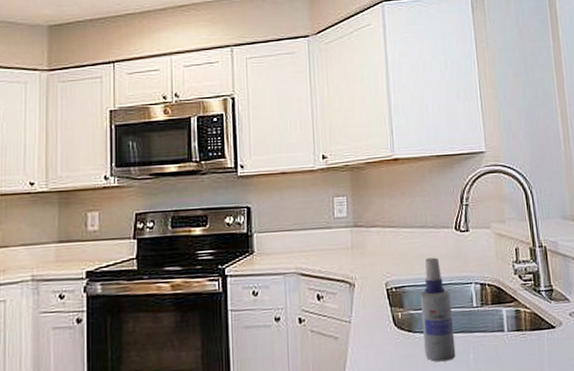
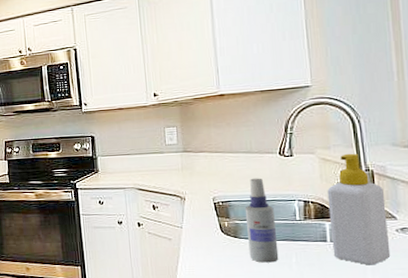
soap bottle: none [503,227,566,357] -> present [327,153,391,265]

